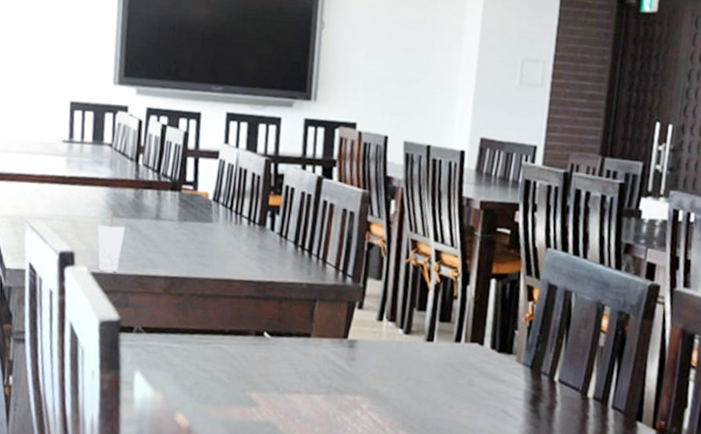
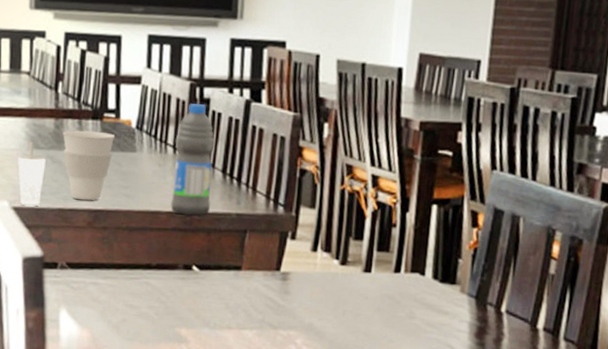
cup: none [141,200,193,268] -> present [62,130,116,201]
water bottle: none [244,178,288,286] -> present [170,103,215,217]

